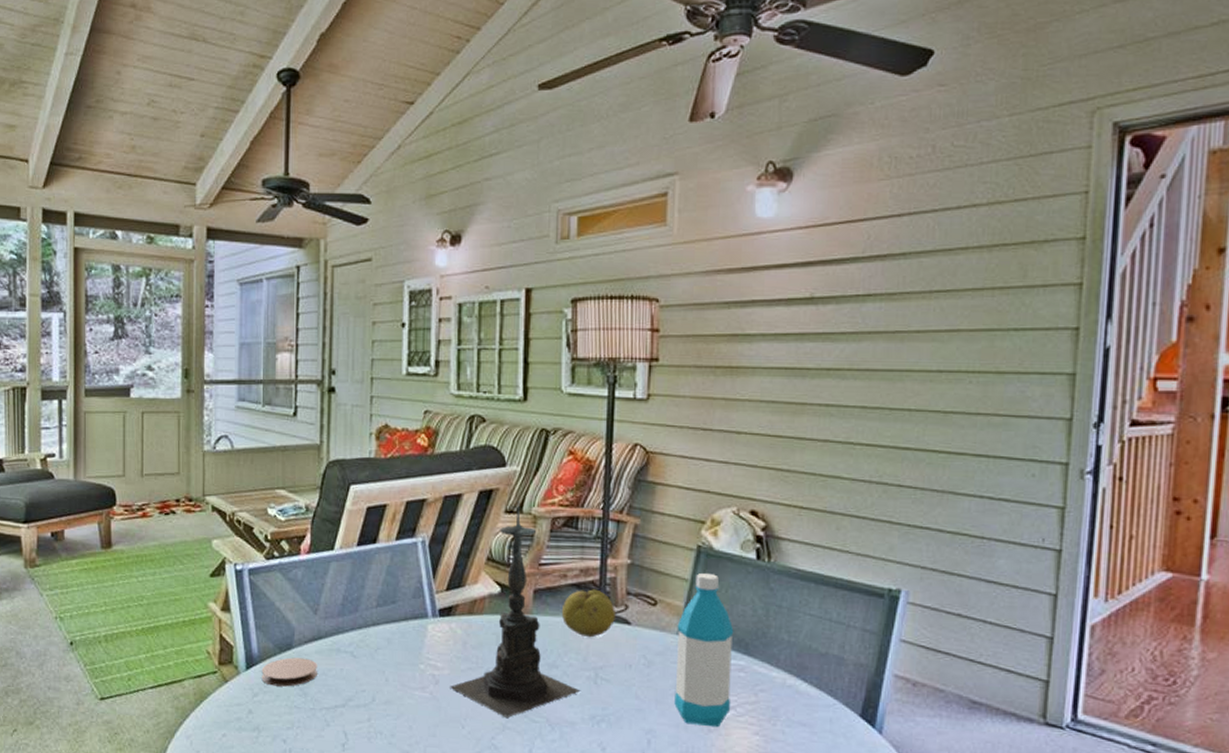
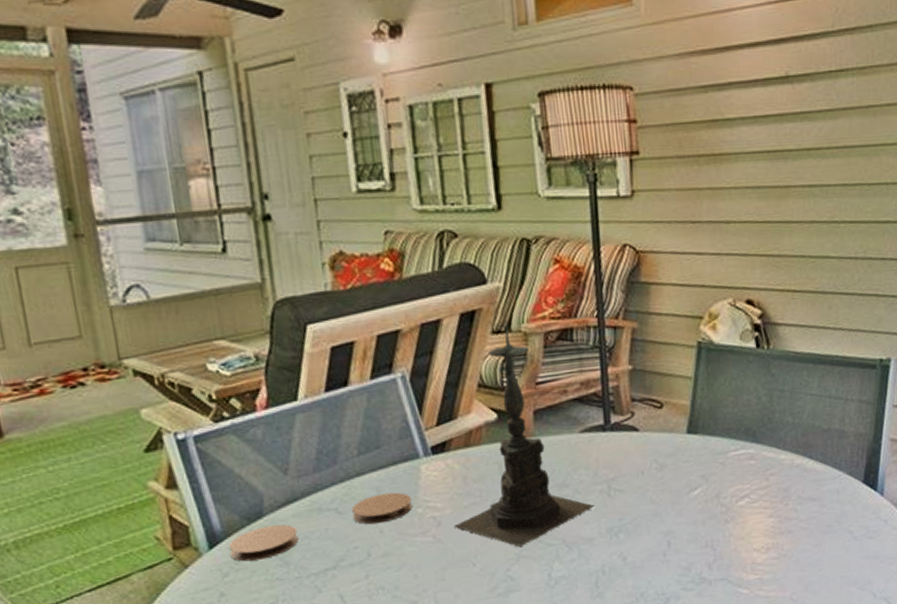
coaster: none [365,645,416,673] -> present [352,492,413,525]
fruit: present [561,589,615,638] -> none [565,400,622,452]
water bottle: present [674,572,734,728] -> none [685,367,744,519]

